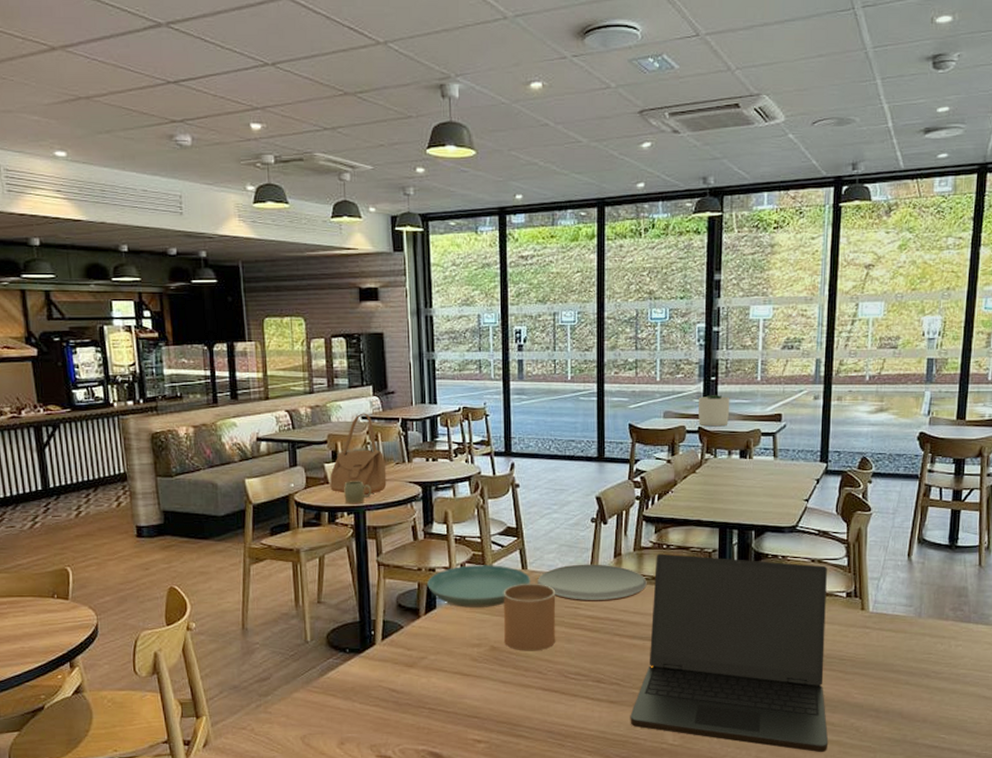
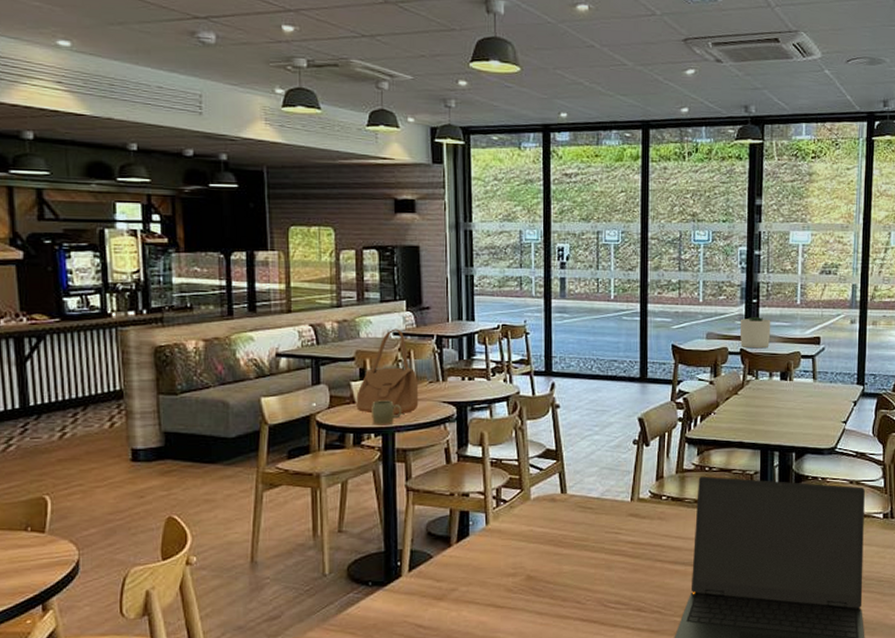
saucer: present [427,565,531,608] -> none [460,489,571,535]
mug: present [503,584,556,651] -> none [540,508,596,580]
plate: present [537,564,647,603] -> none [577,487,689,527]

